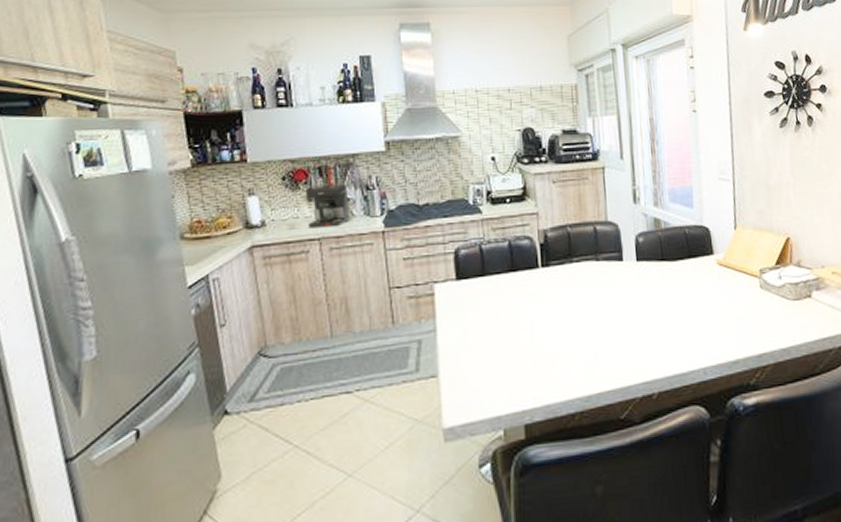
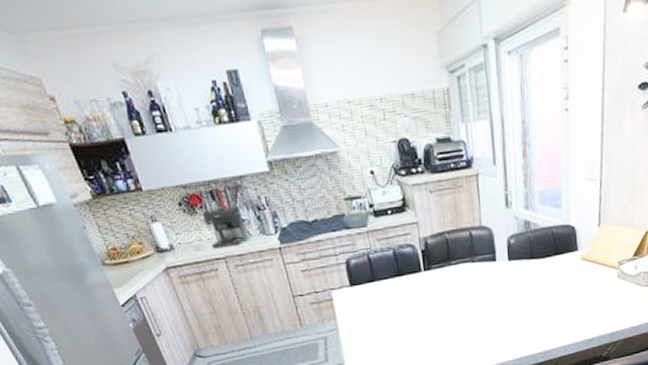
kettle: none [456,181,491,217] -> present [341,195,374,230]

